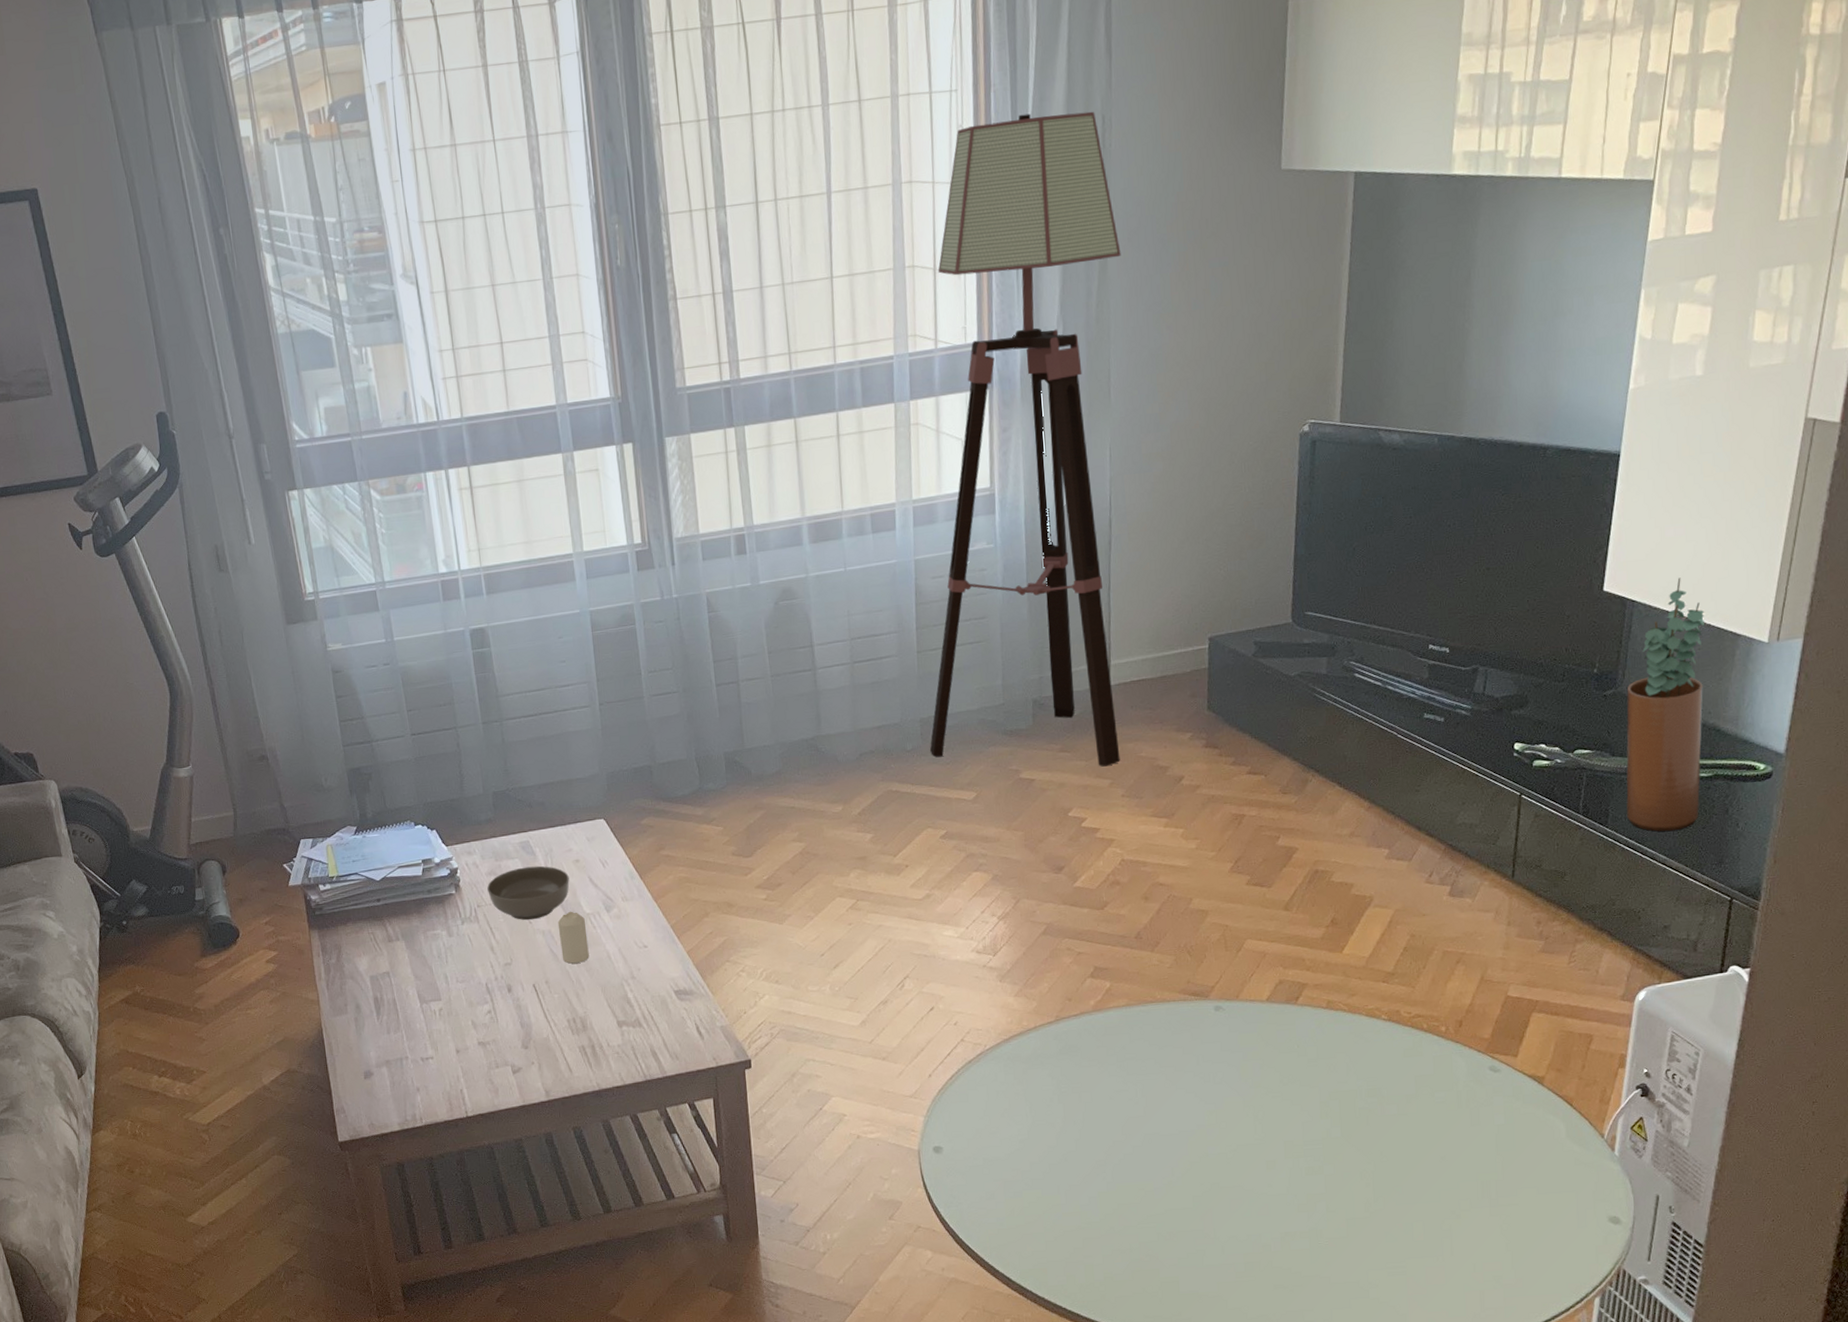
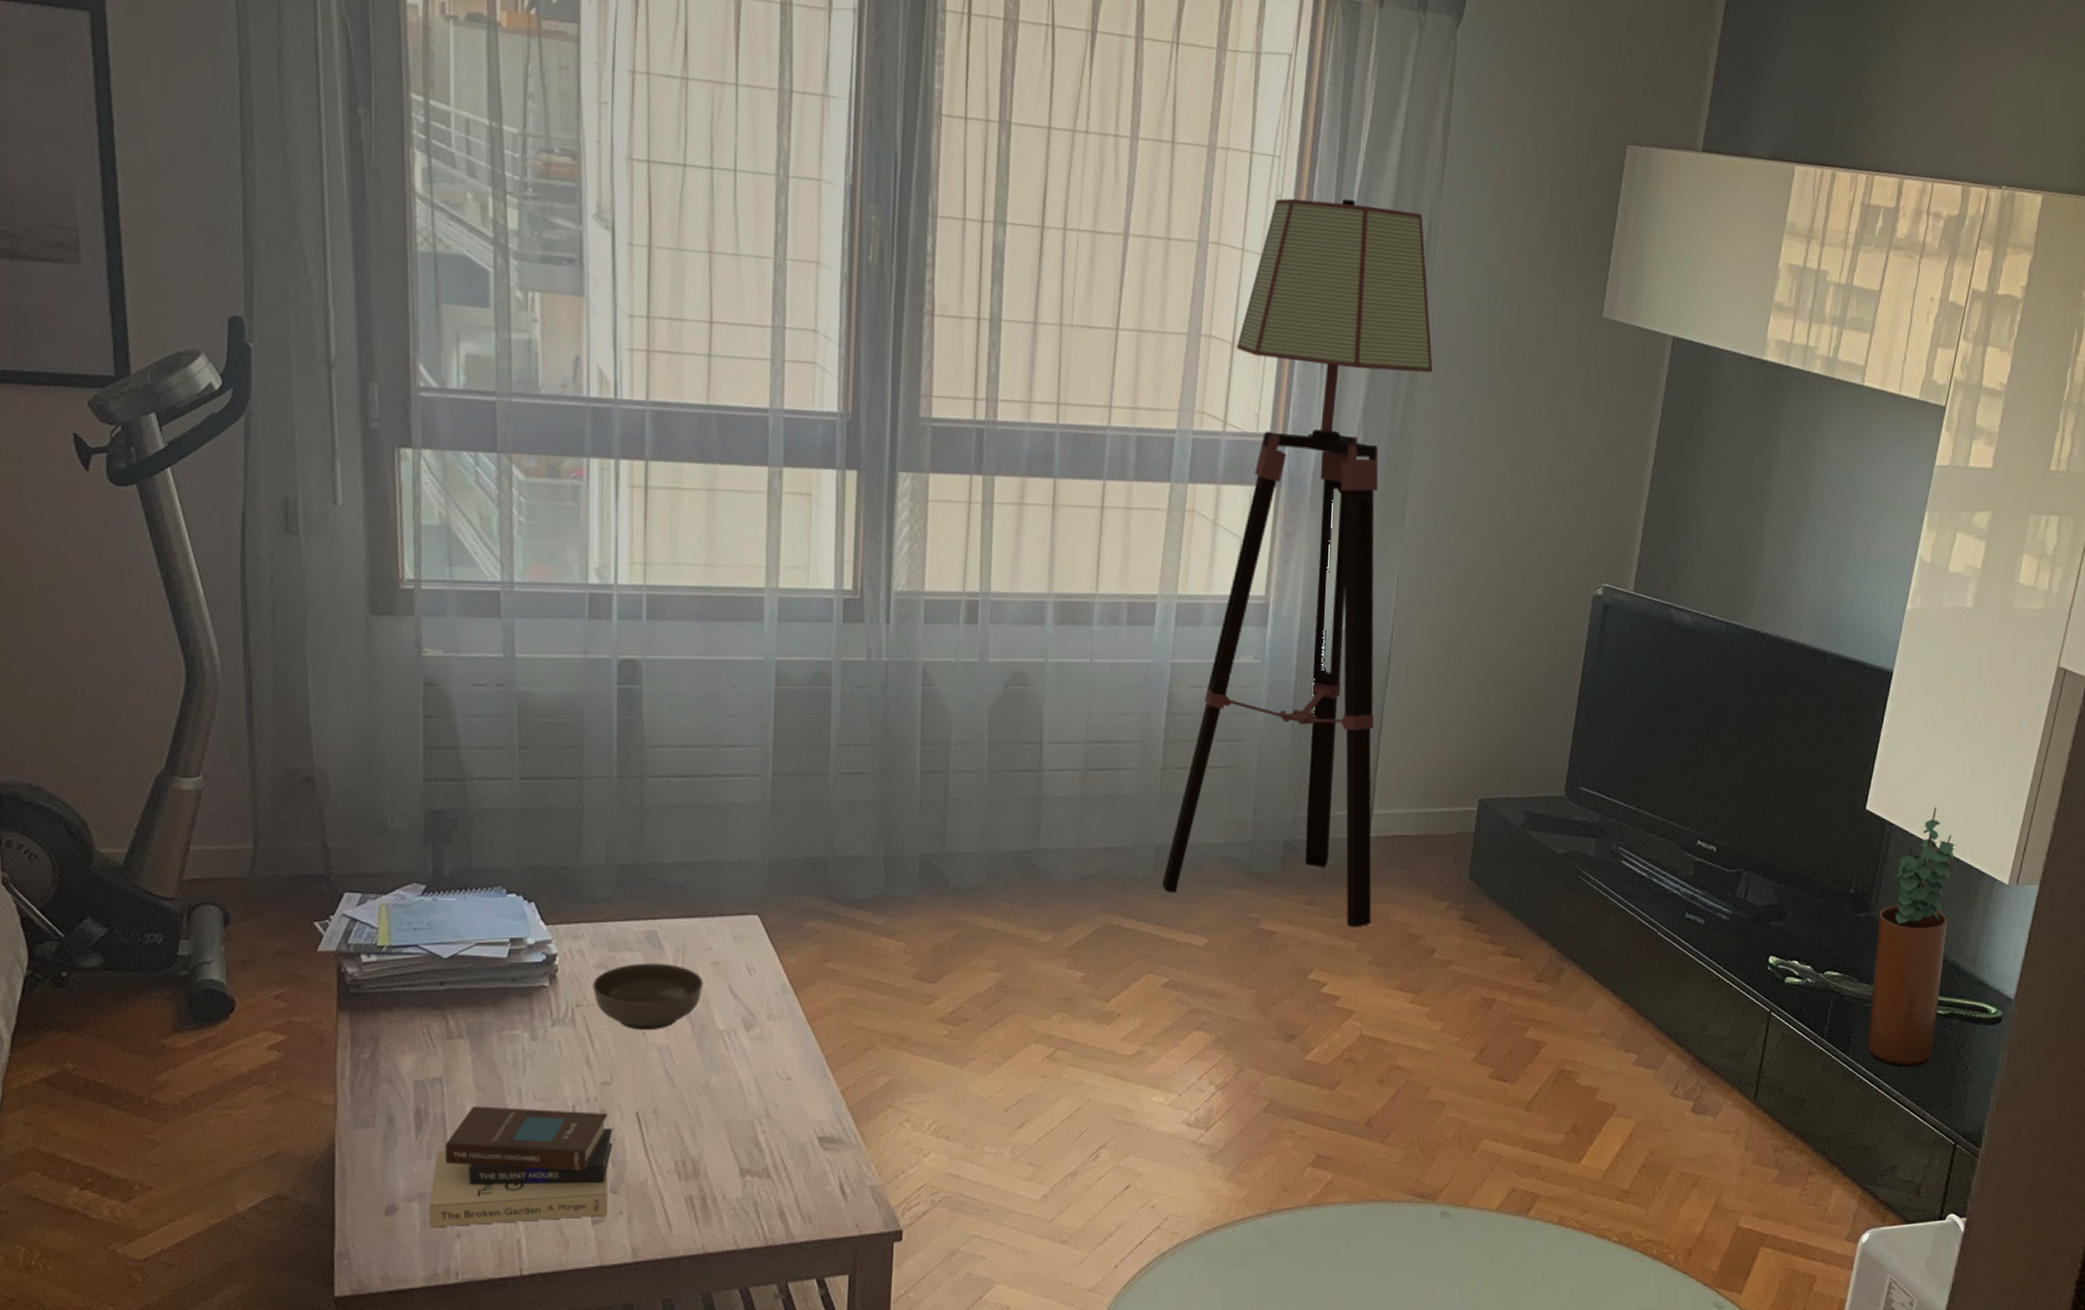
books: none [393,987,523,1086] -> present [428,1106,613,1228]
candle: present [557,911,589,964] -> none [679,1025,717,1091]

